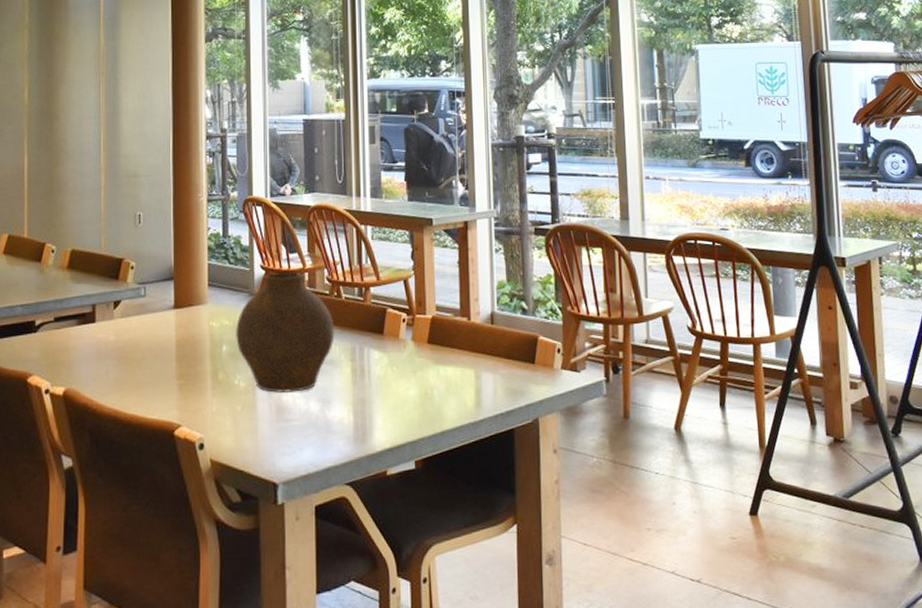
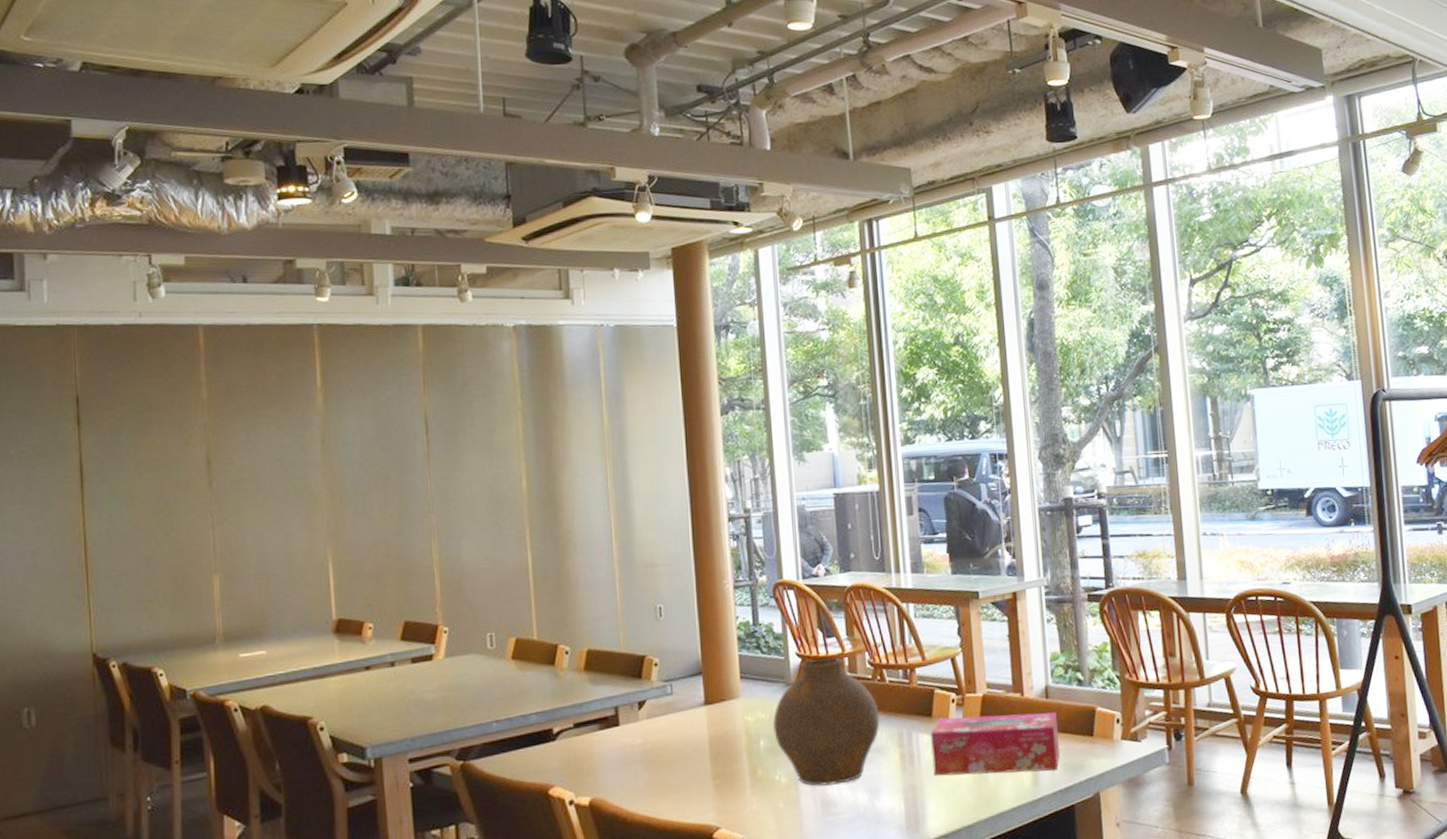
tissue box: none [381,336,503,395] -> present [930,712,1061,776]

